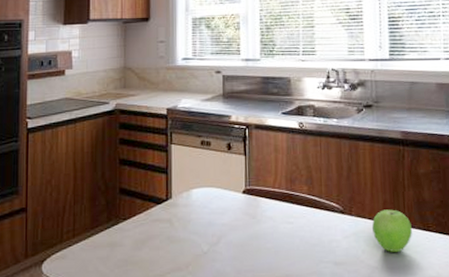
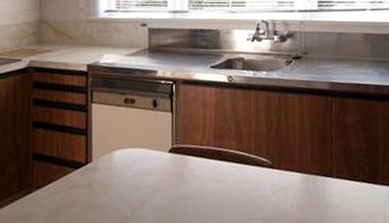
fruit: present [371,209,412,252] -> none [300,161,339,205]

